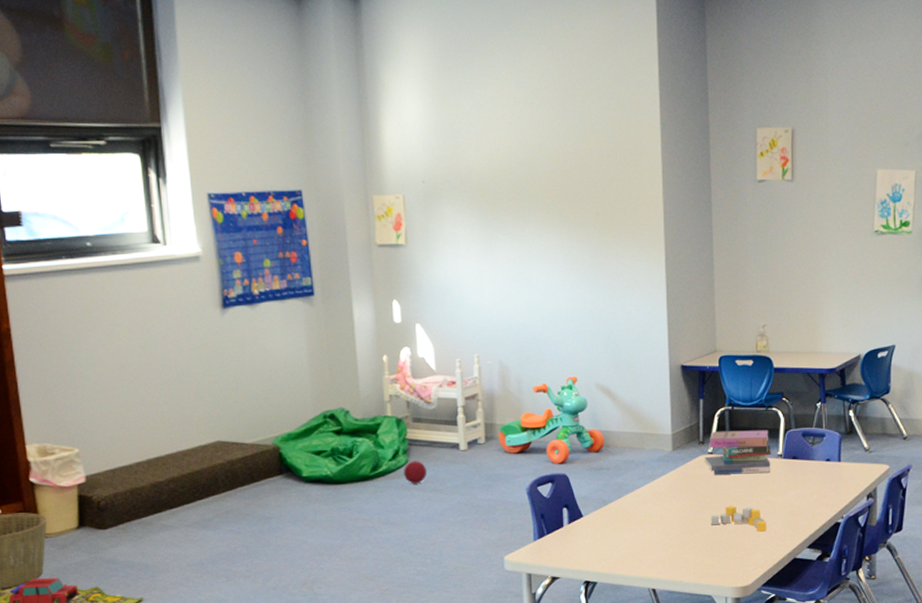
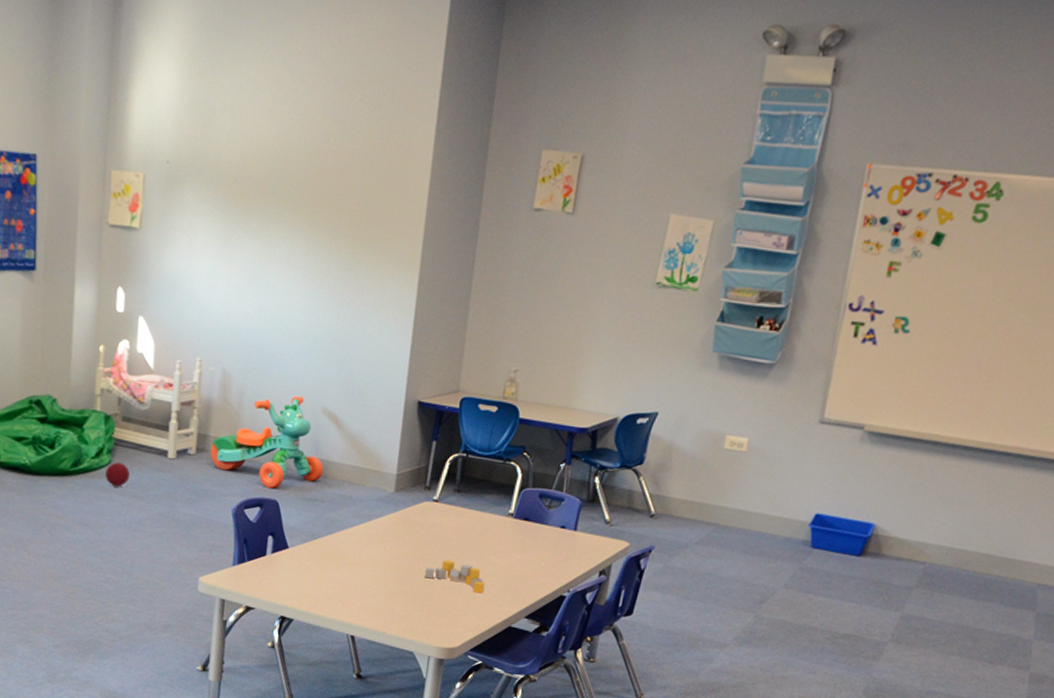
books: present [704,430,772,475] -> none [427,477,503,531]

